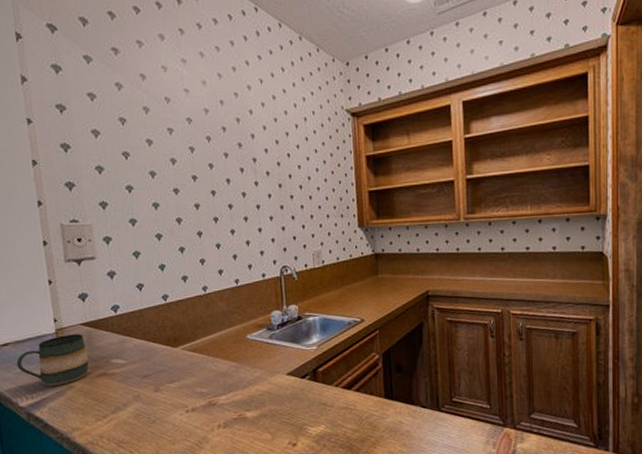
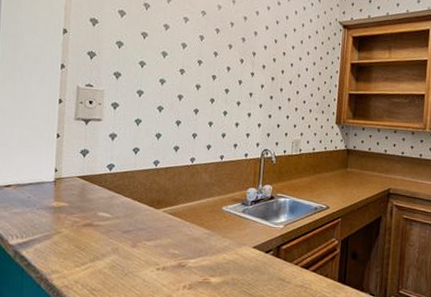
mug: present [16,334,89,386] -> none [14,184,79,230]

